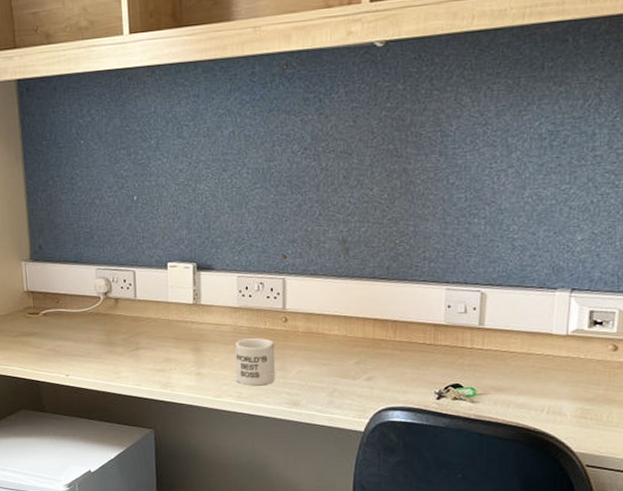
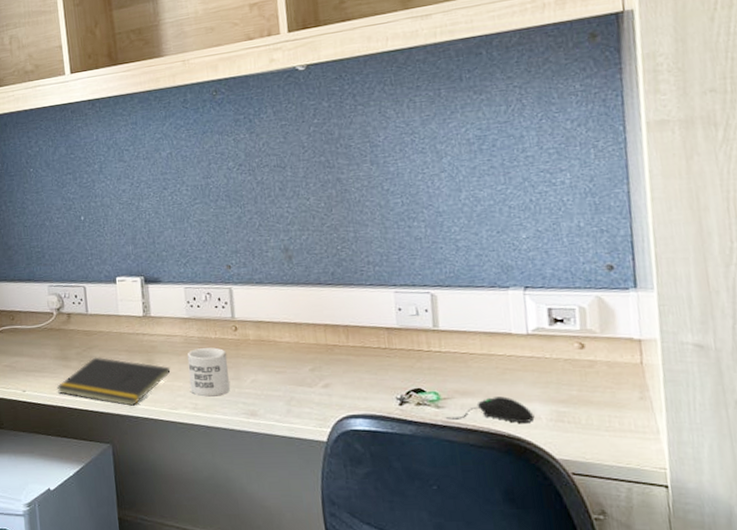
notepad: none [101,343,218,394] -> present [56,357,171,407]
computer mouse: none [478,394,561,420] -> present [445,396,535,424]

